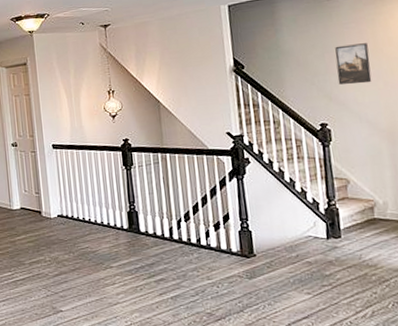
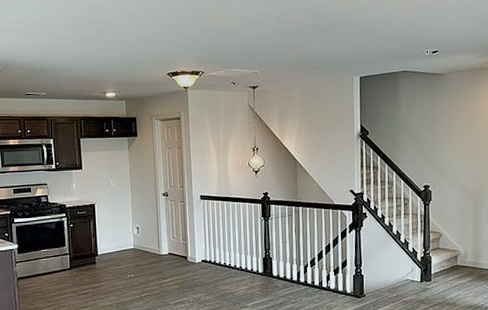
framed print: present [335,43,372,85] -> none [440,119,466,154]

